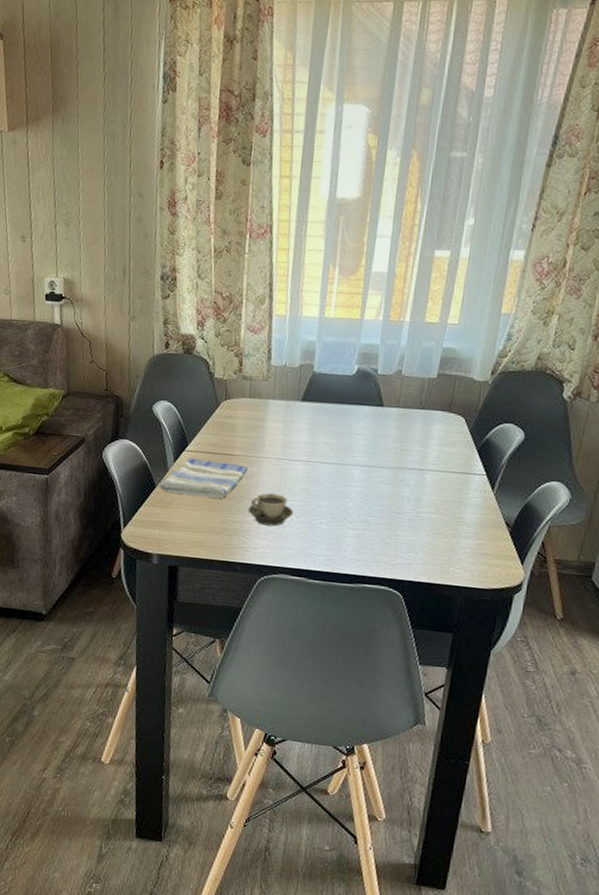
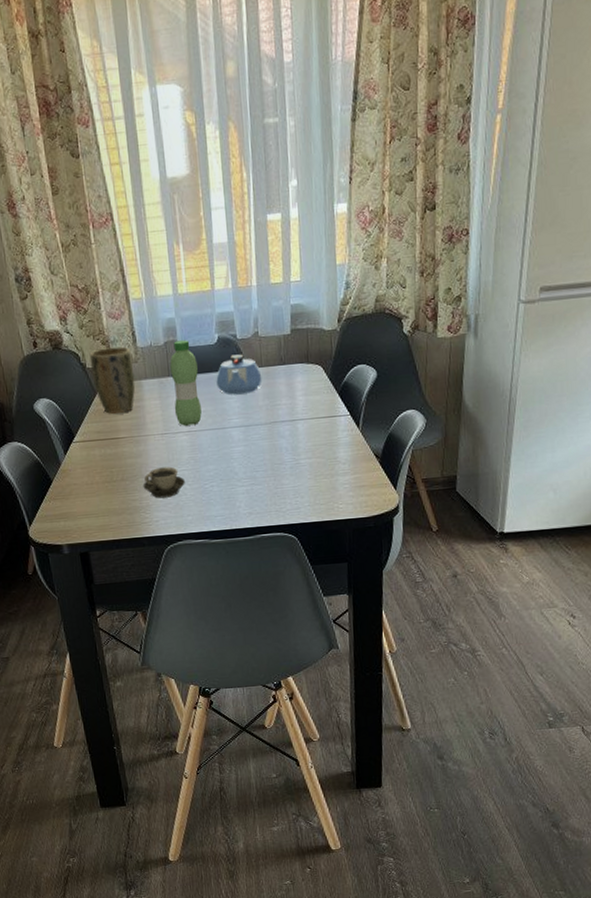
dish towel: present [157,458,248,499] -> none [53,446,135,485]
plant pot: none [218,360,264,430] -> present [89,346,135,414]
water bottle: none [296,365,331,456] -> present [170,340,202,426]
teapot: none [346,390,397,433] -> present [216,354,262,395]

